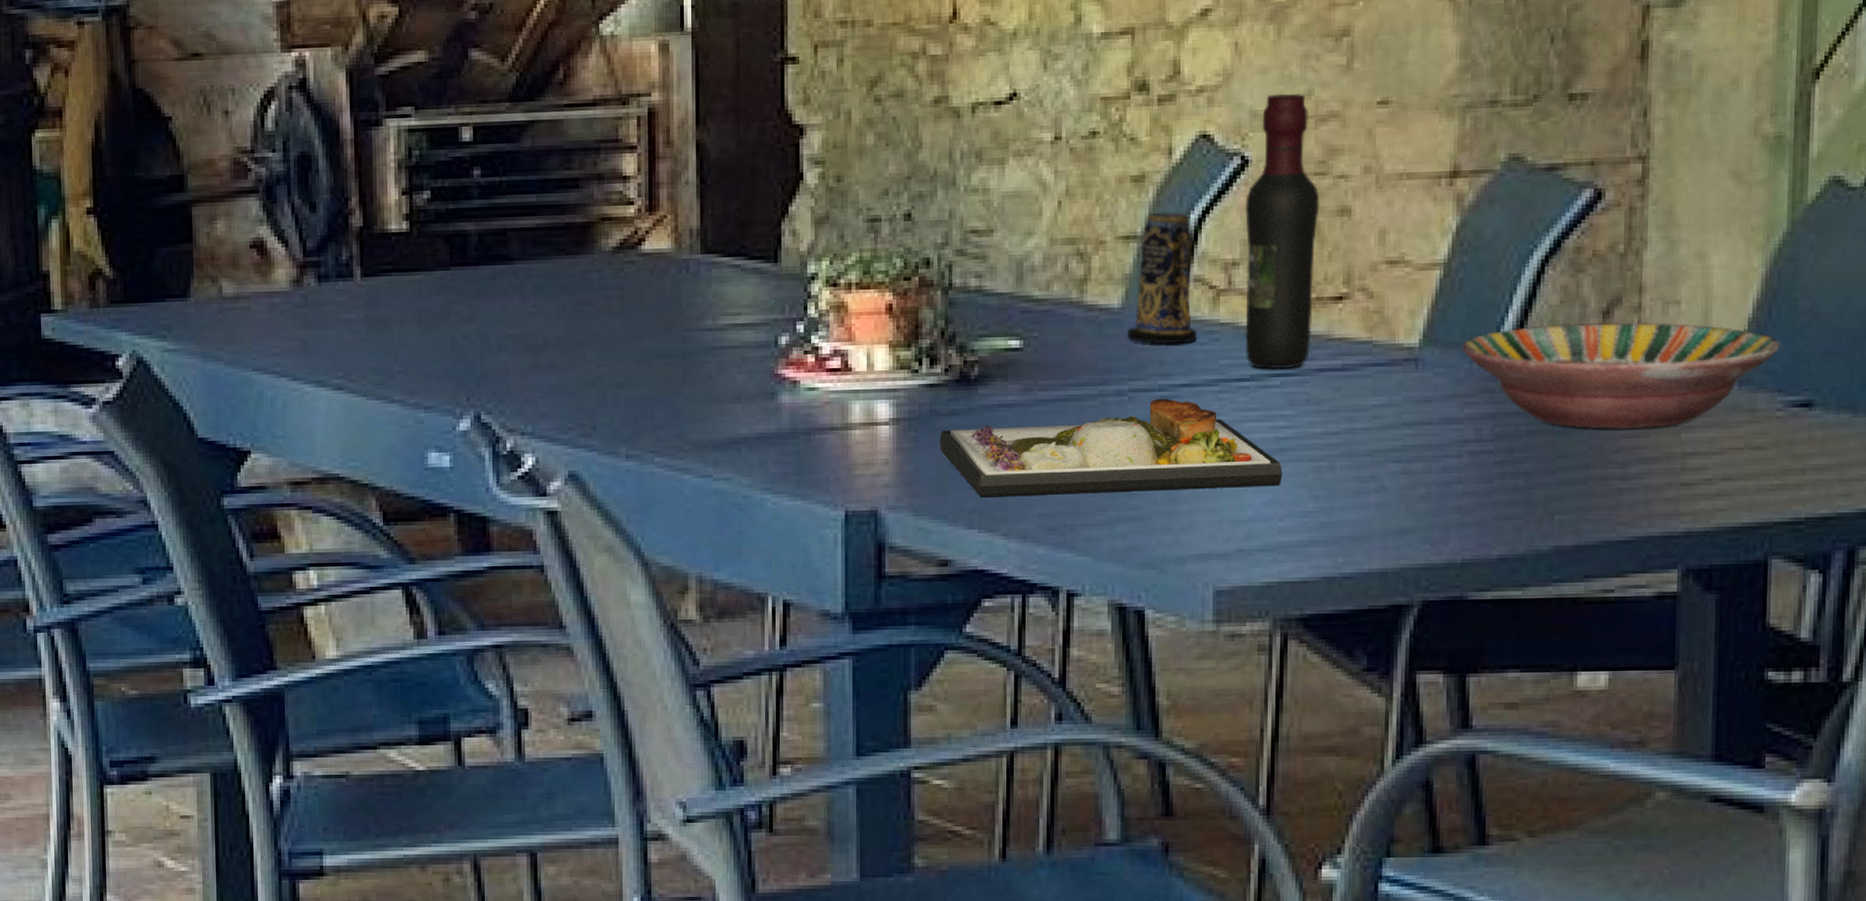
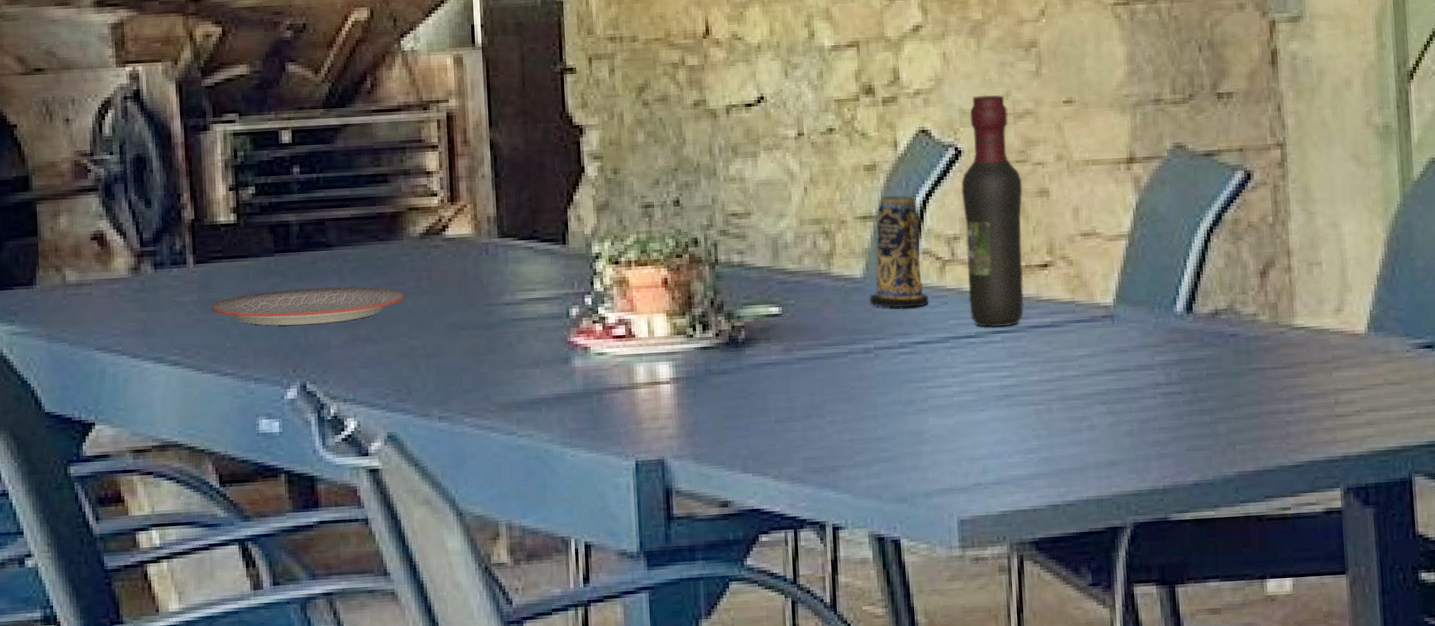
plate: none [379,306,593,349] -> present [211,286,404,326]
dinner plate: present [940,398,1283,498] -> none [714,354,1009,445]
serving bowl: present [1461,322,1780,430] -> none [1148,280,1404,372]

